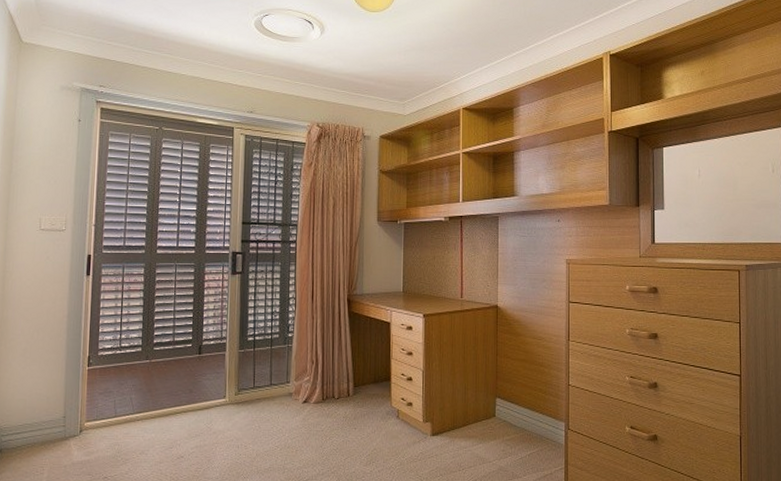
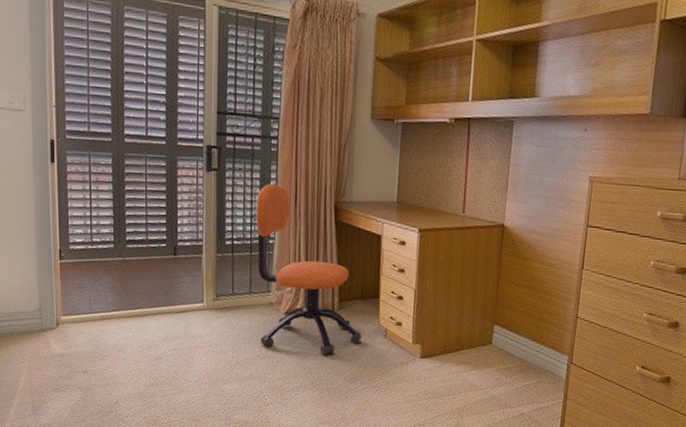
office chair: none [276,283,376,442] -> present [256,184,362,356]

